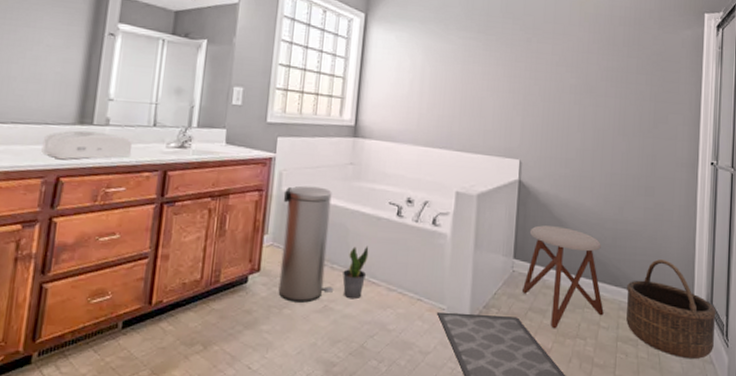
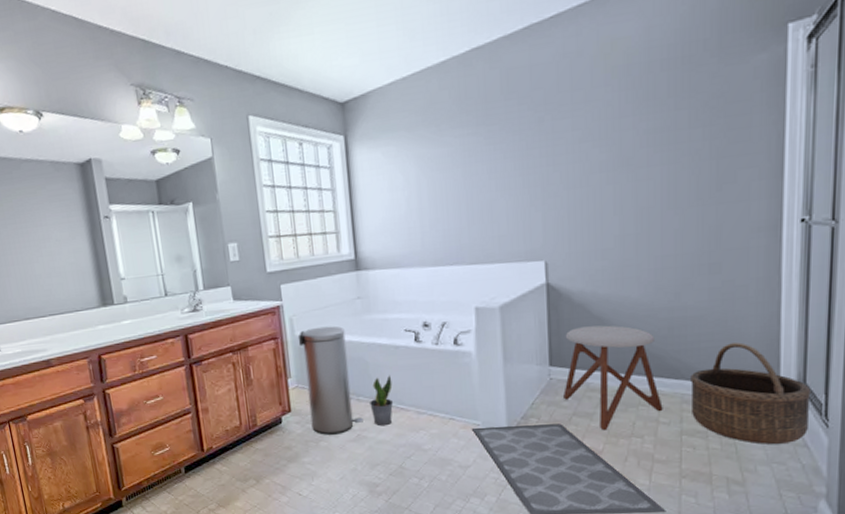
tissue dispenser: present [41,130,133,160] -> none [78,309,154,340]

